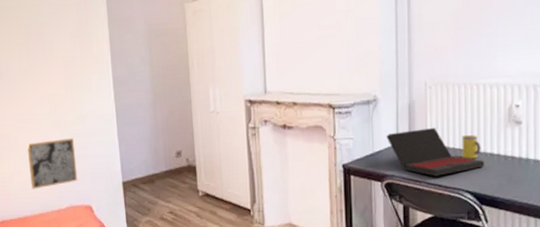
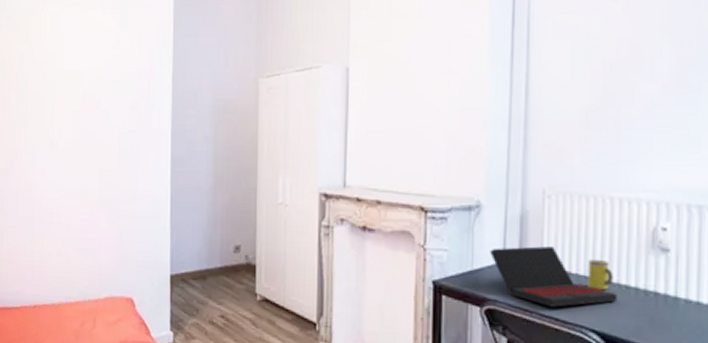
wall art: present [27,138,78,189] -> none [69,219,122,273]

